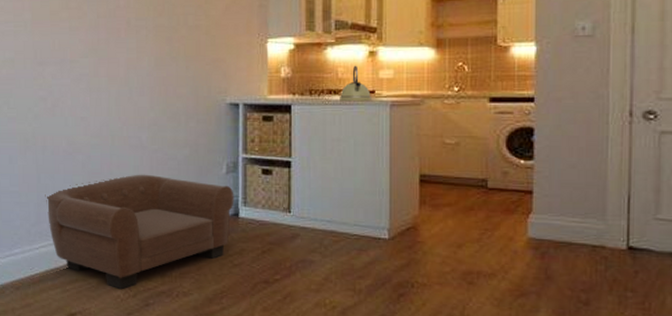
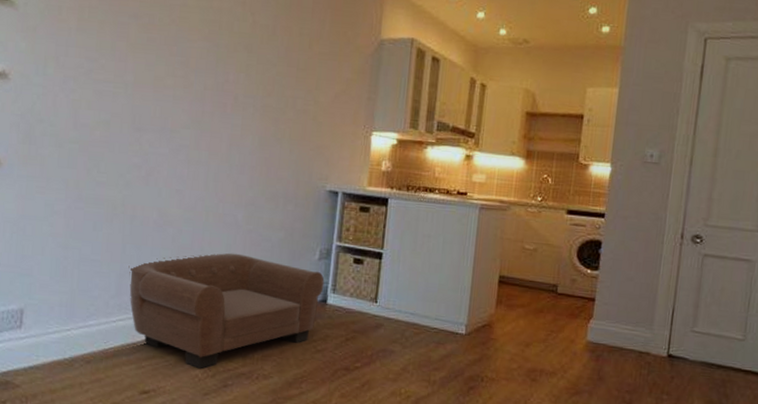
kettle: present [338,65,373,102] -> none [433,166,464,203]

